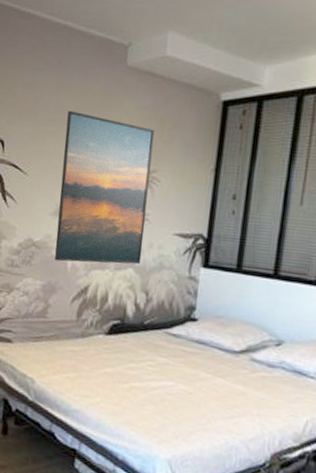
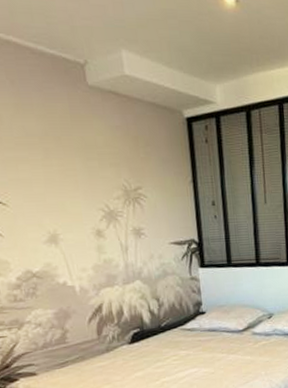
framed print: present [55,110,154,265] -> none [36,134,146,287]

